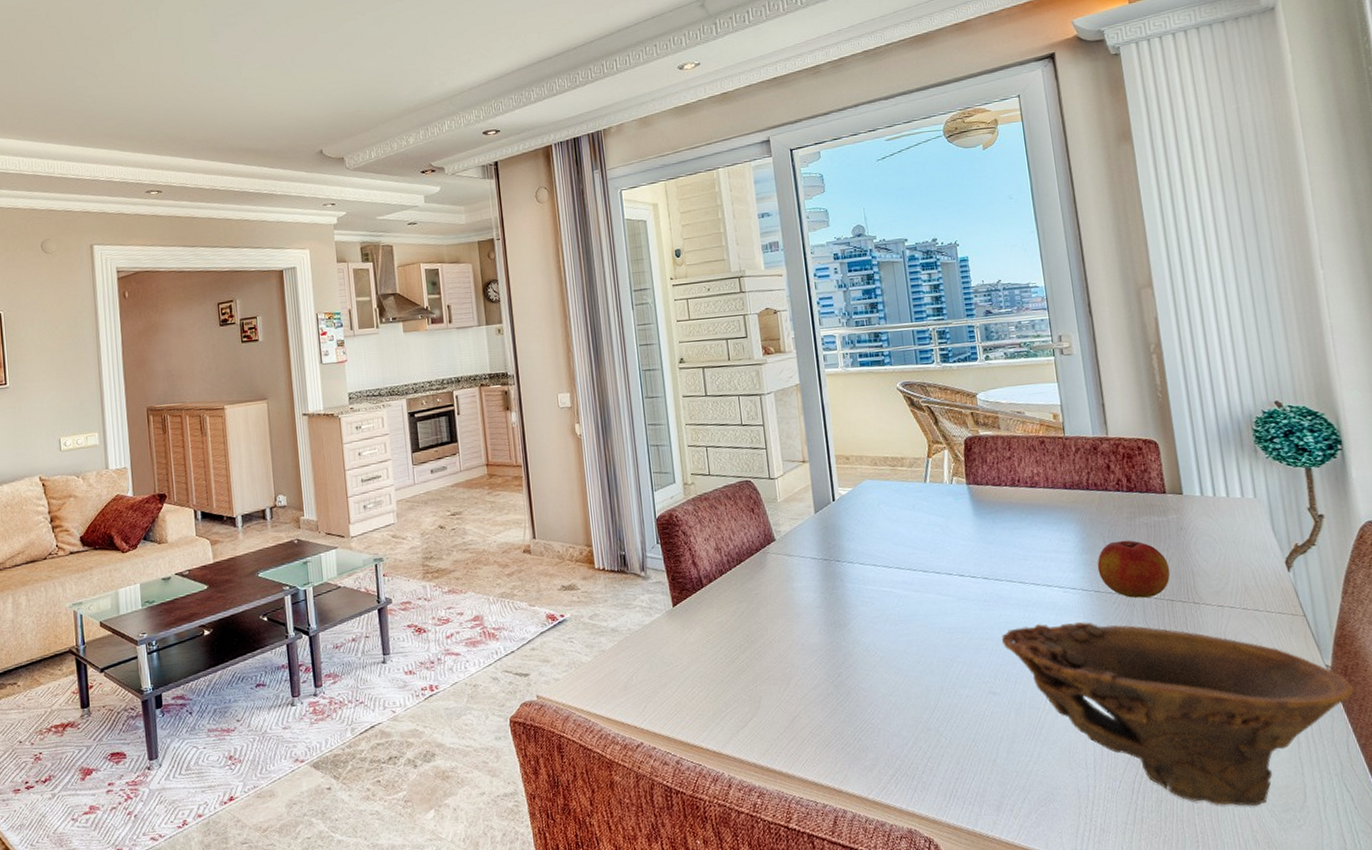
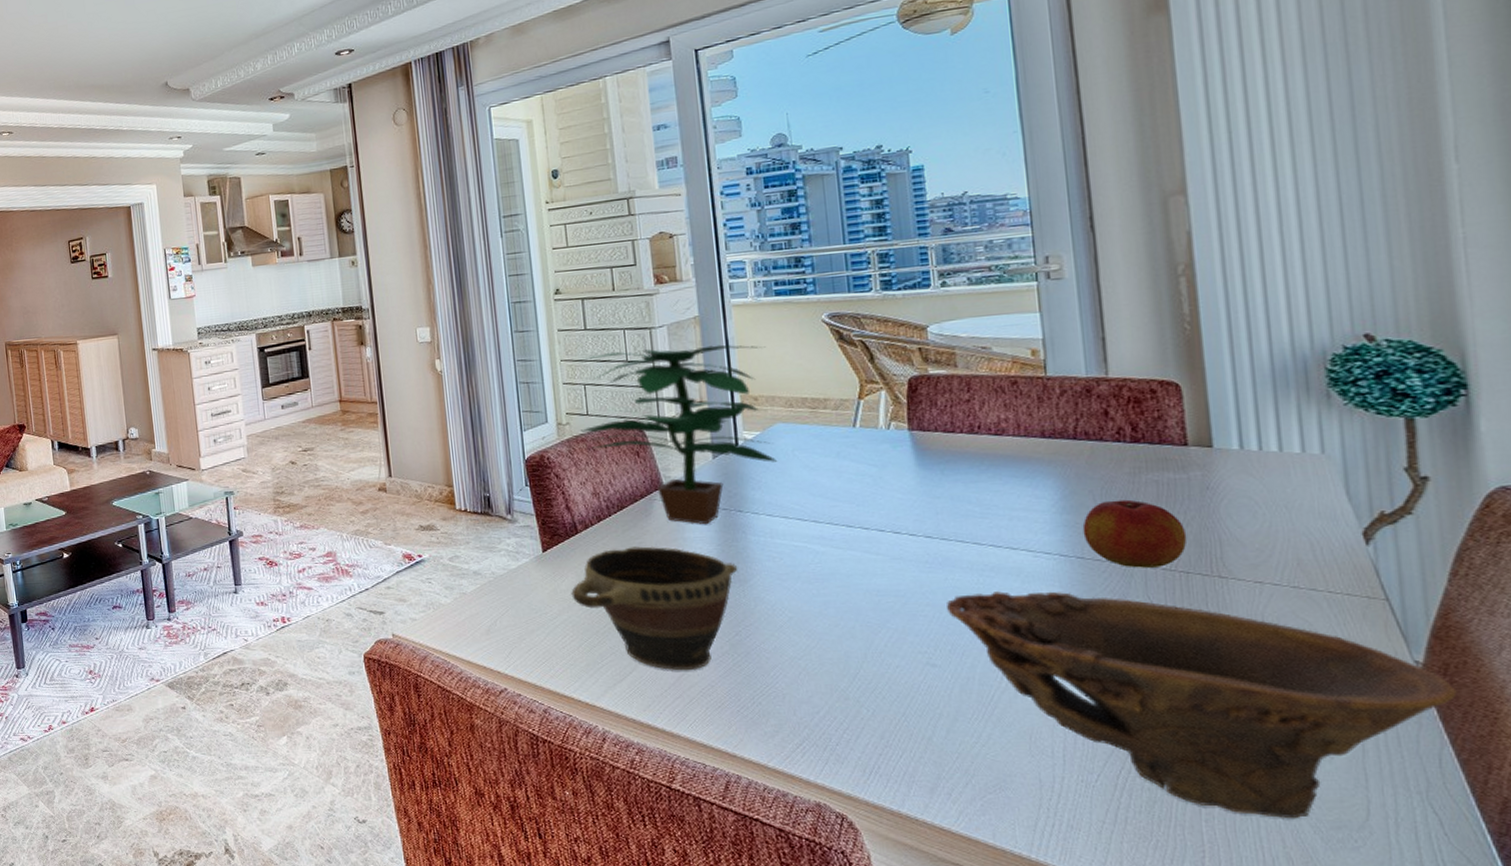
bowl: none [698,597,837,714] -> present [571,546,737,671]
potted plant: none [704,409,866,575] -> present [581,344,777,525]

